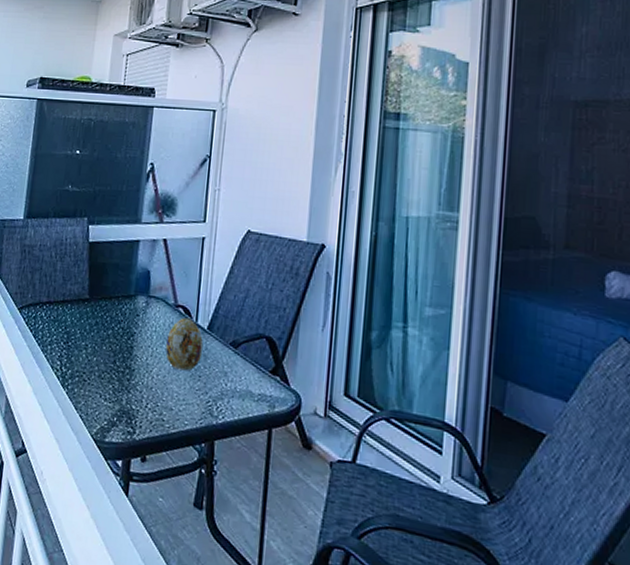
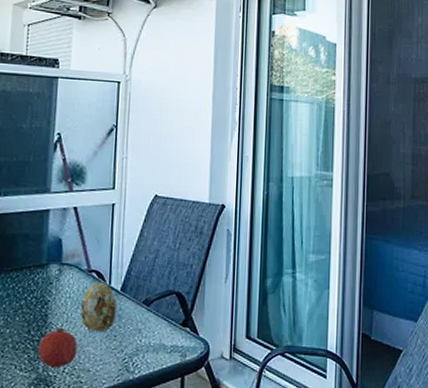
fruit: none [122,361,161,402] -> present [38,328,78,368]

